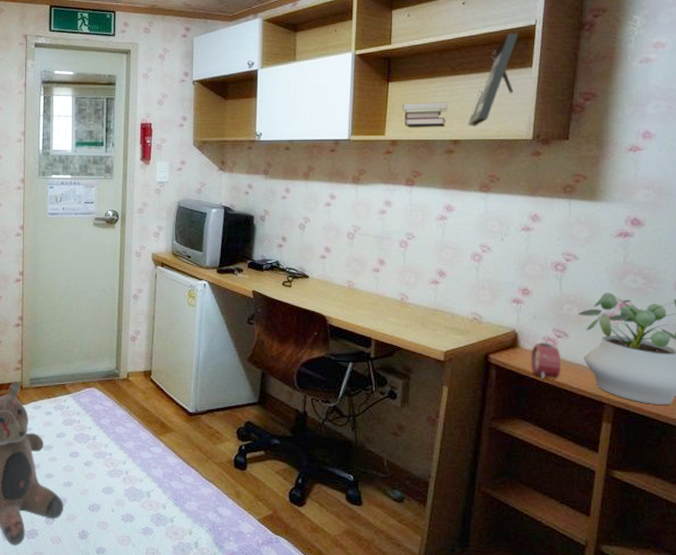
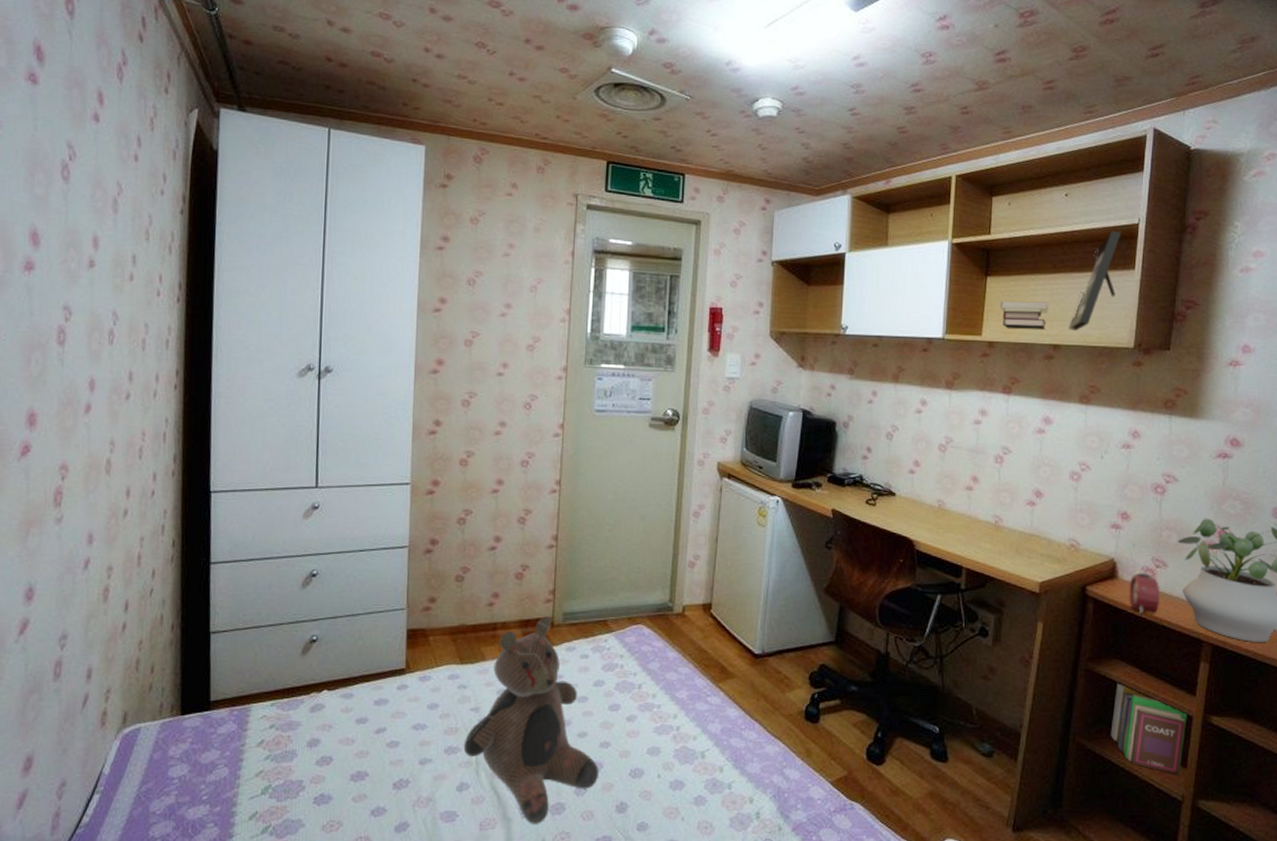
books: none [514,441,591,523] -> present [1110,683,1188,776]

